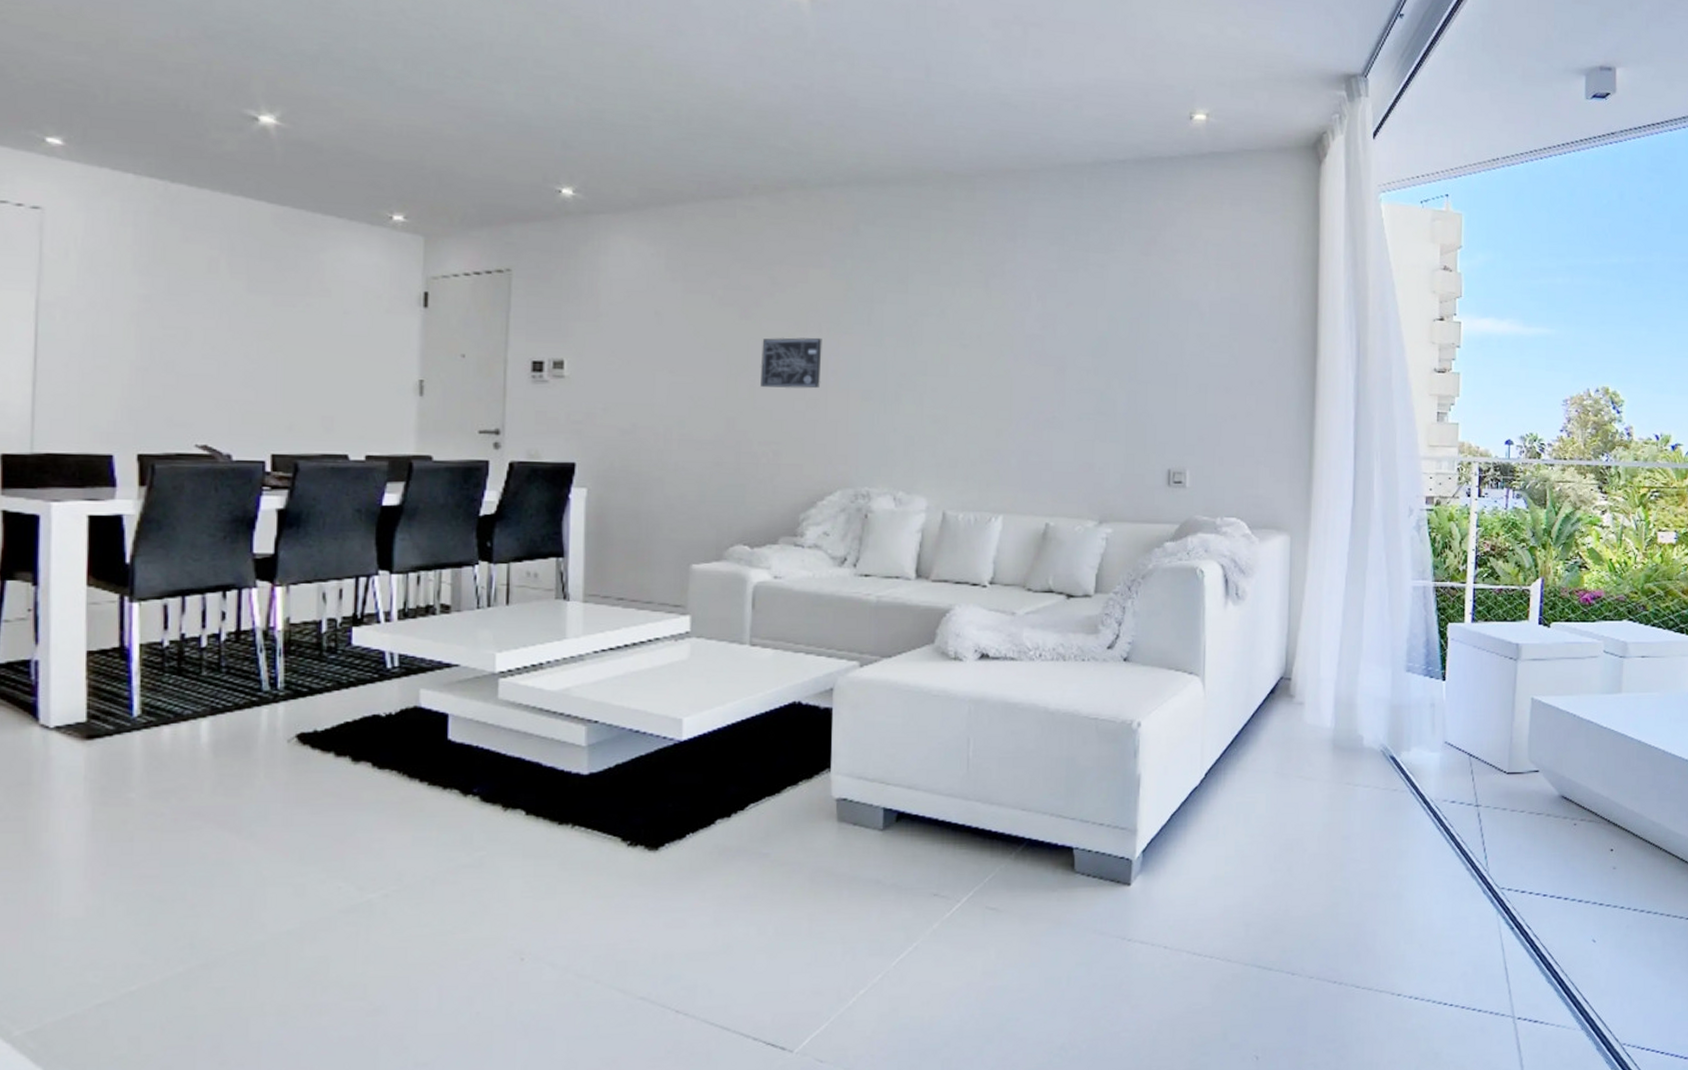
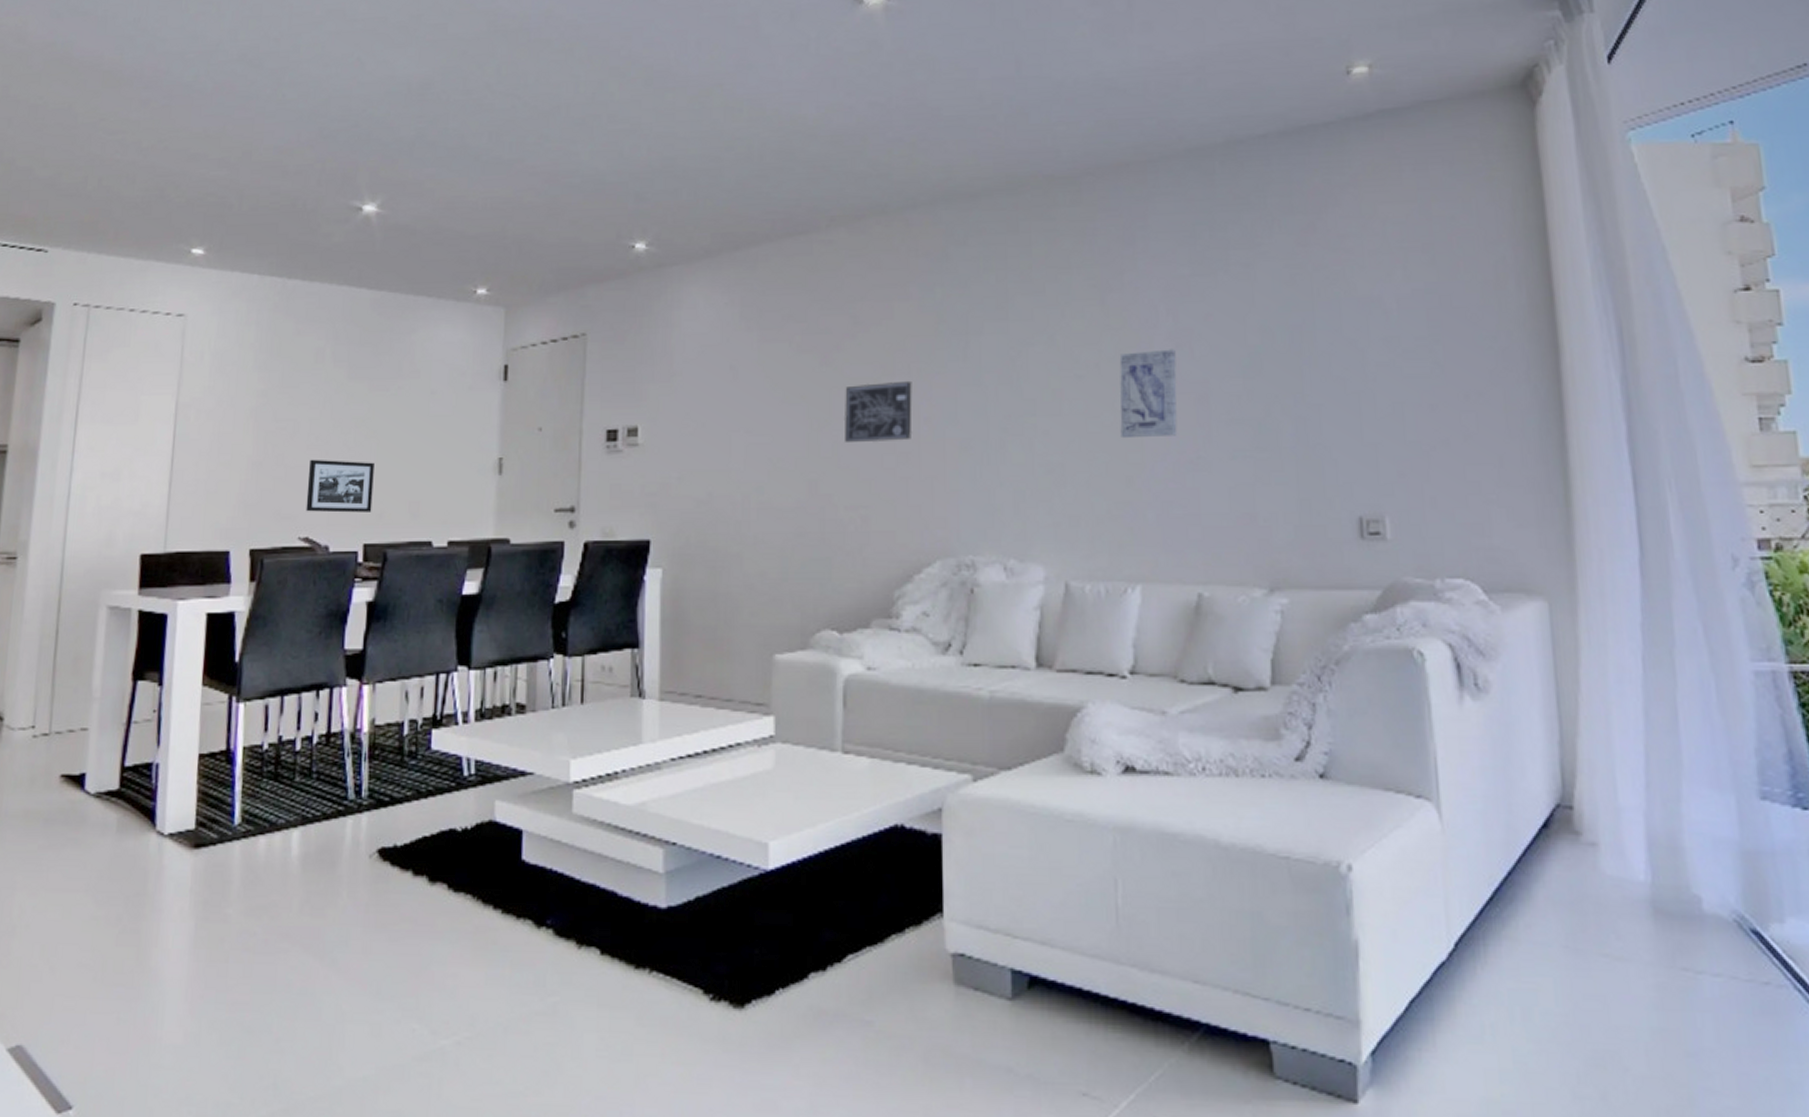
picture frame: none [203,368,281,424] -> present [305,459,374,513]
wall art: none [994,328,1042,399] -> present [1119,349,1178,439]

